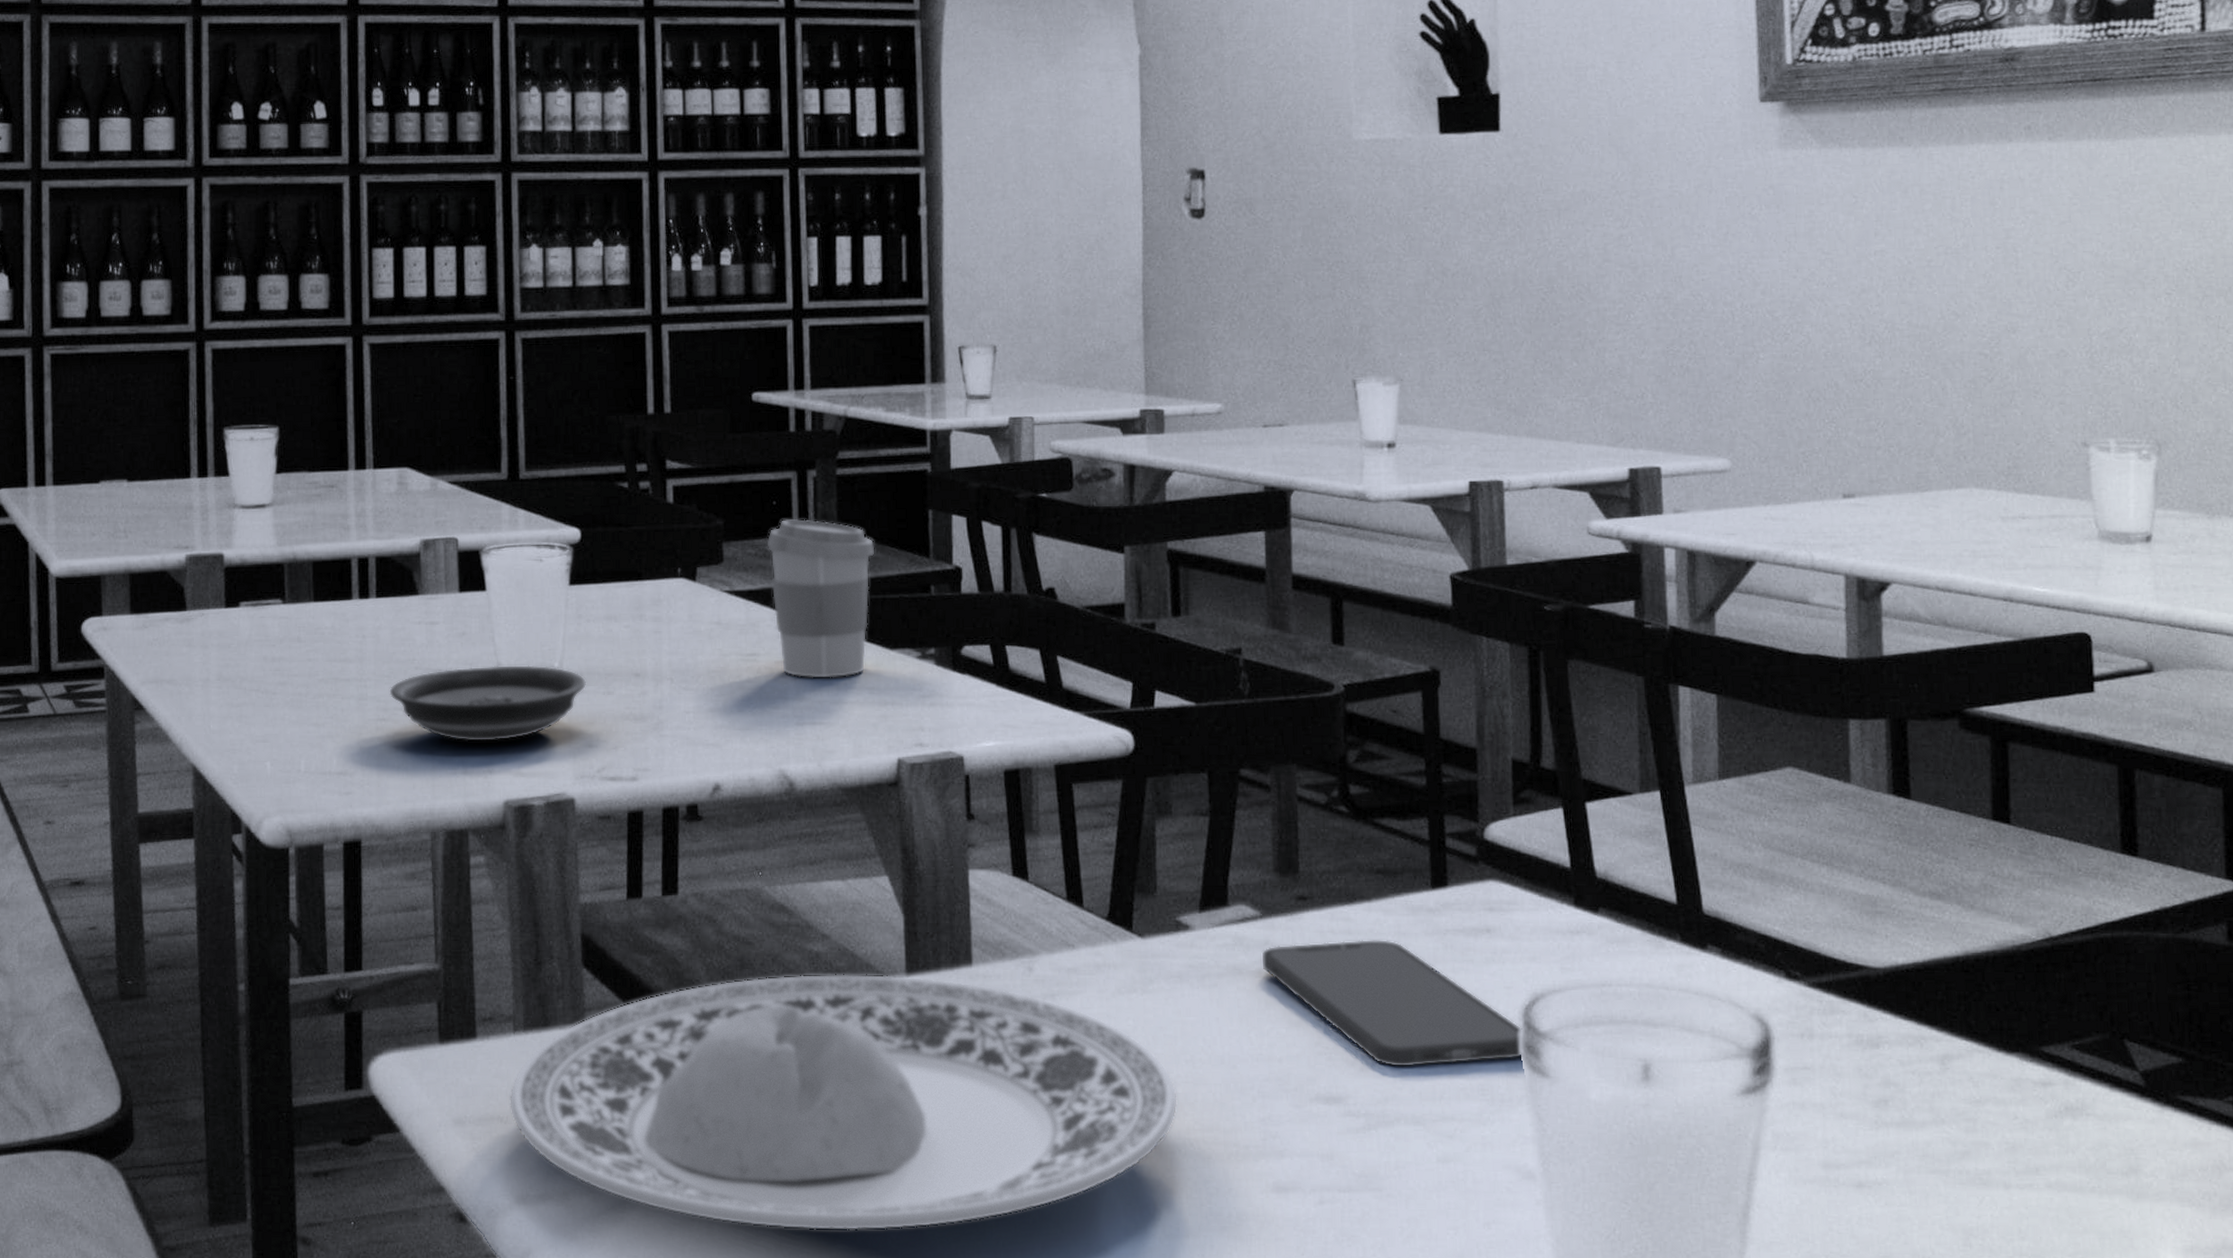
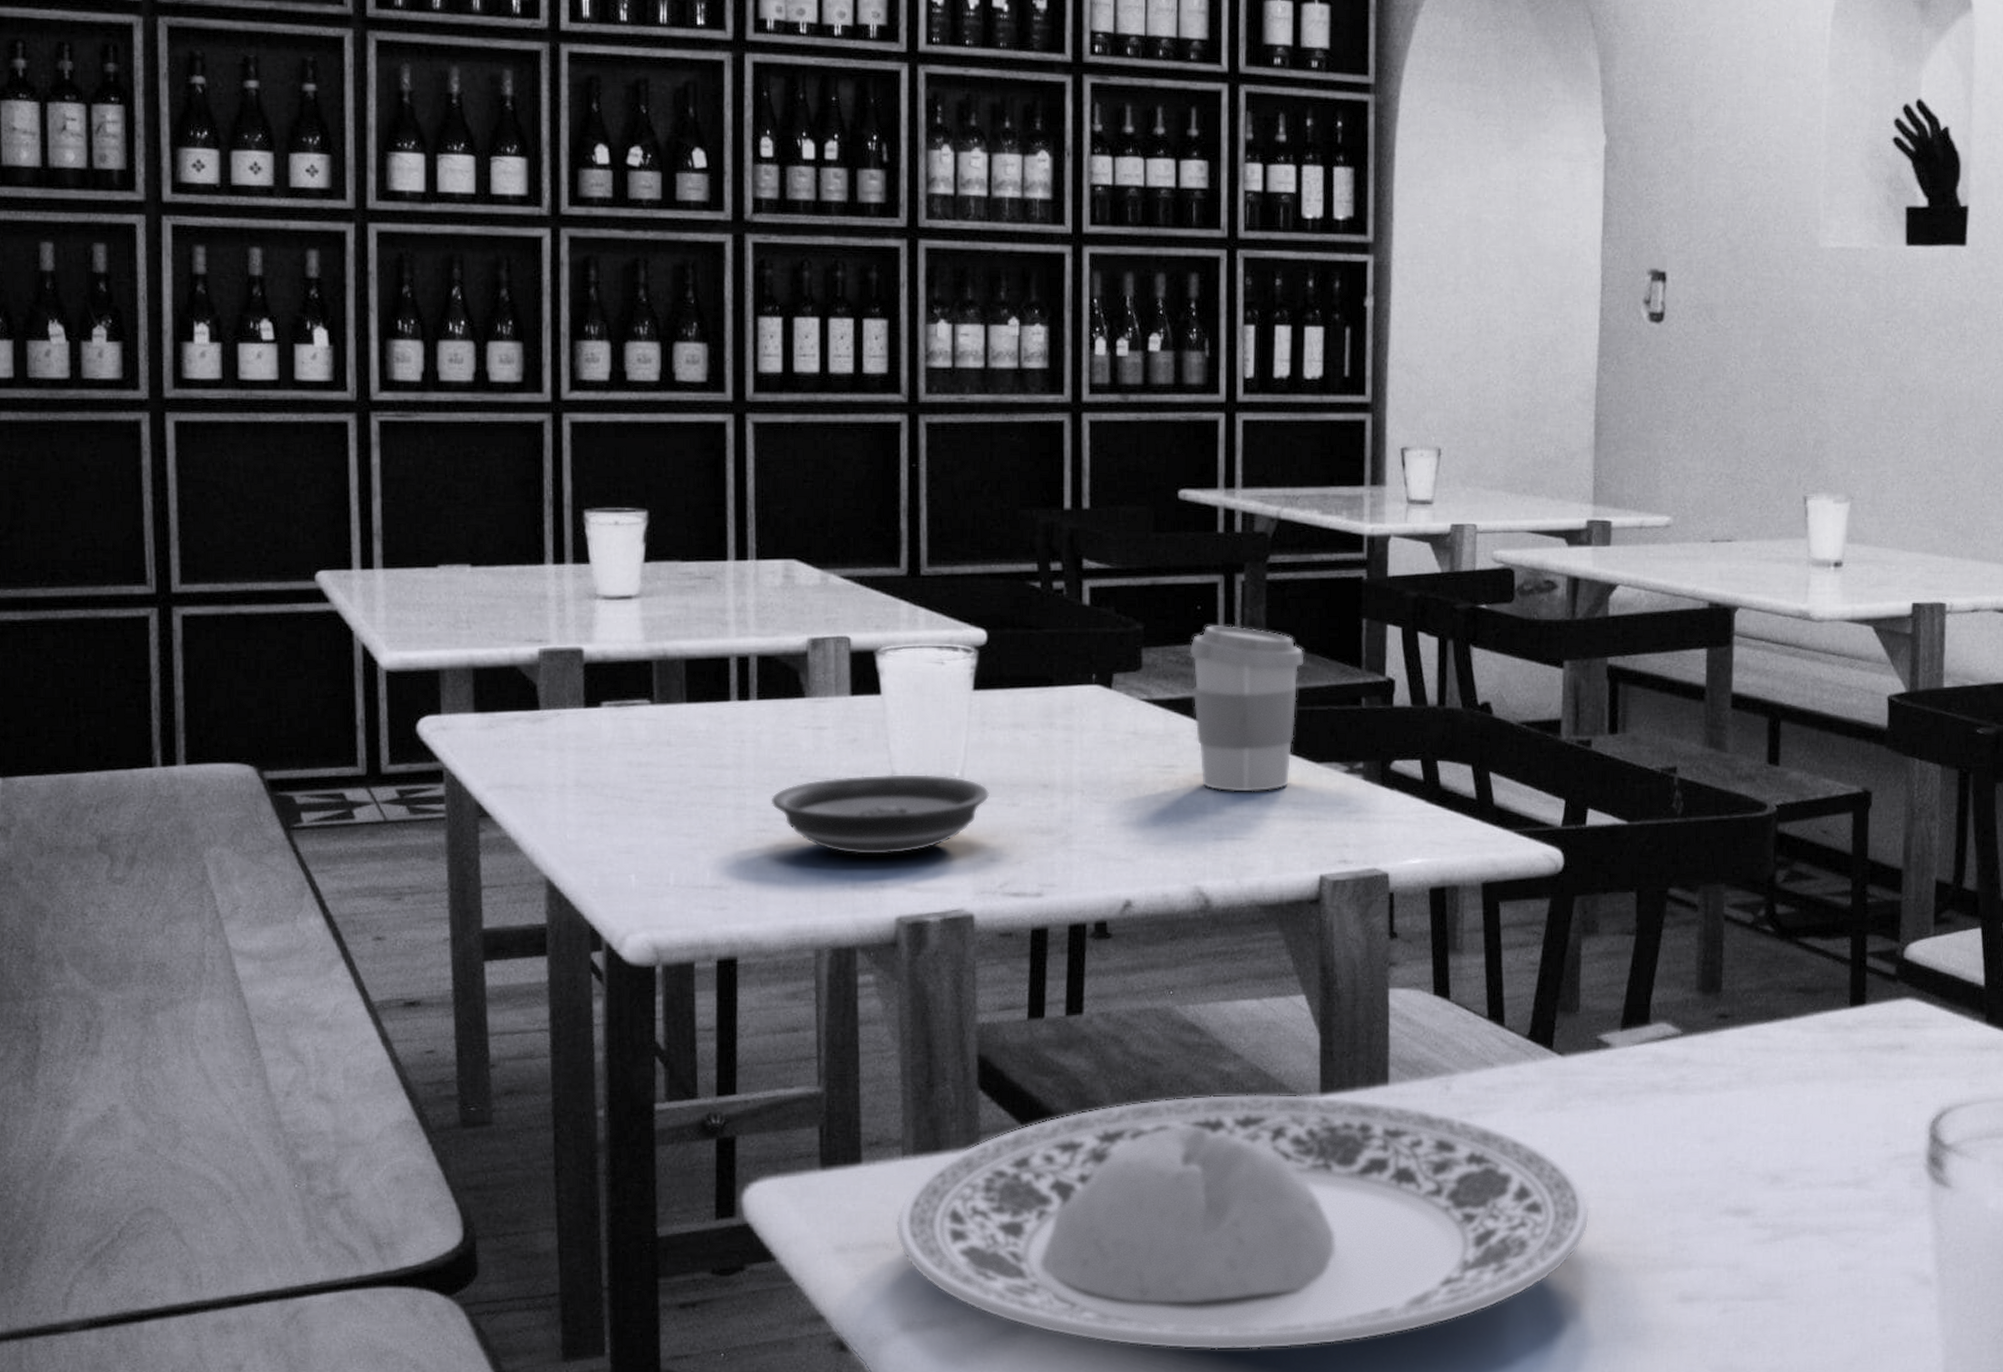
smartphone: present [1261,939,1522,1067] -> none [1680,1056,1928,1180]

